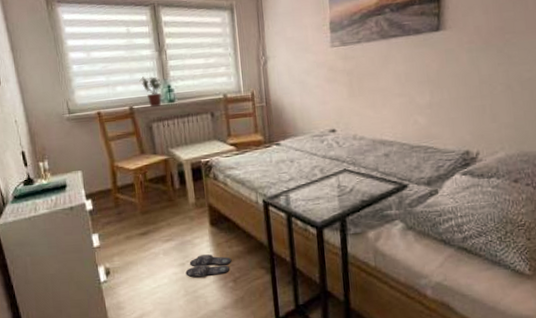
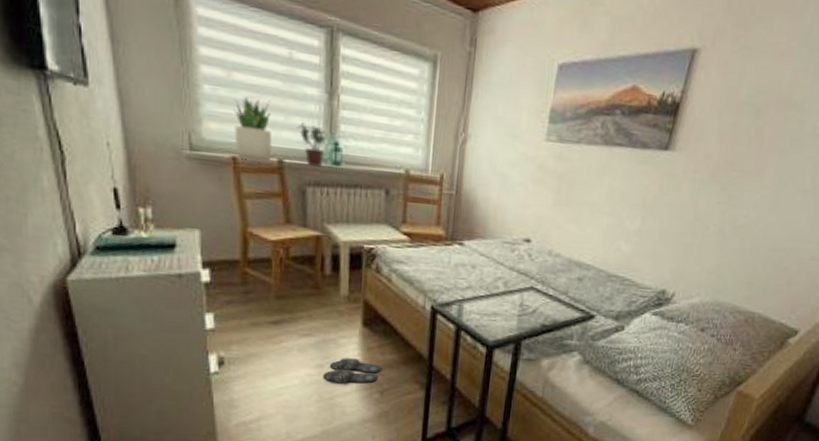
planter: none [94,65,125,113] -> present [233,96,272,163]

